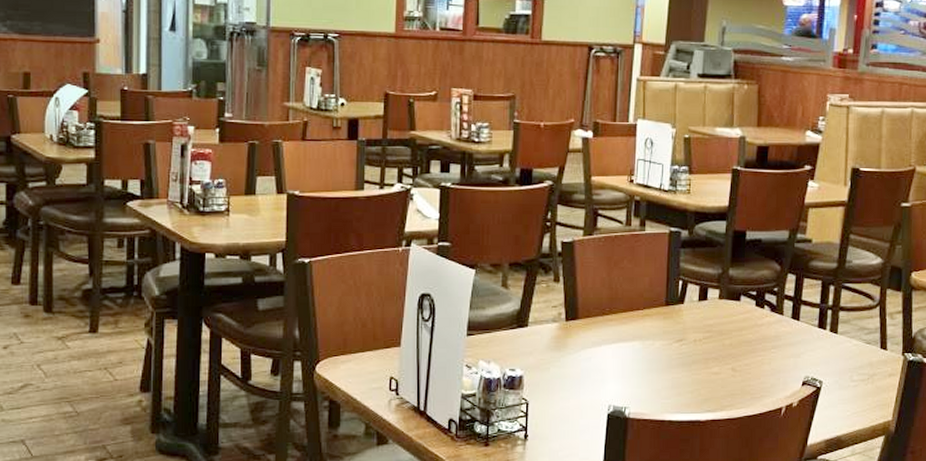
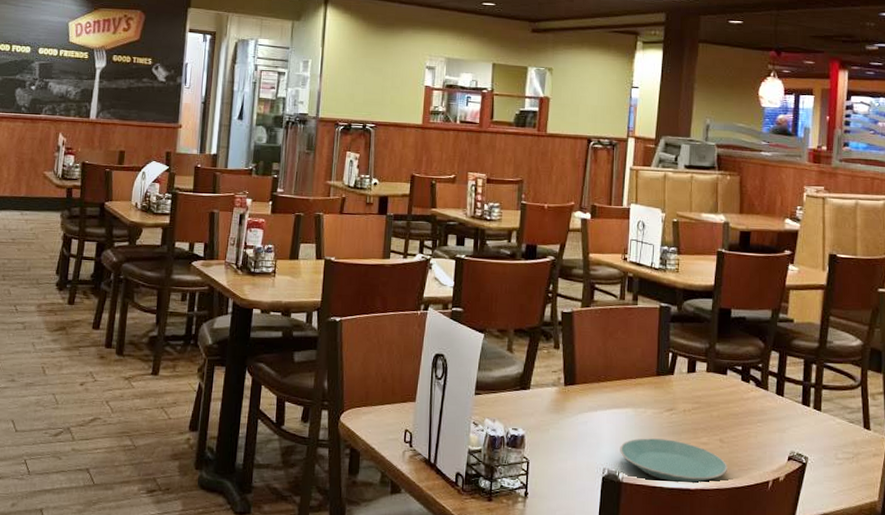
plate: none [626,371,739,415] -> present [620,438,727,484]

